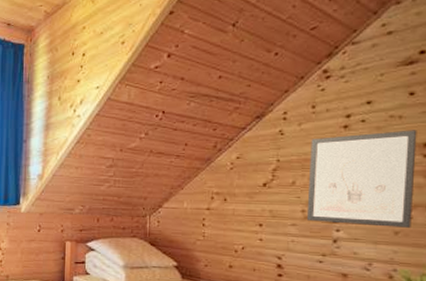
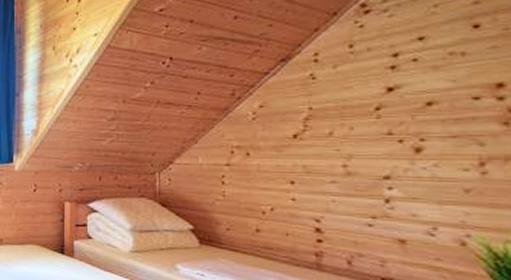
wall art: present [306,130,417,228] -> none [349,68,487,185]

